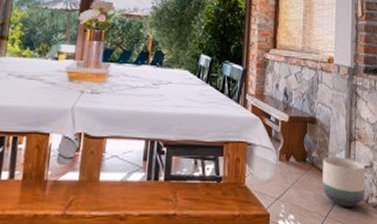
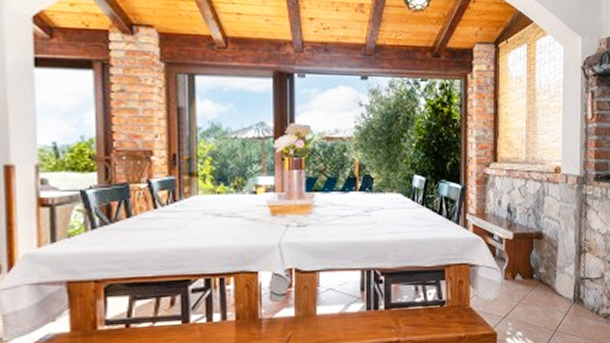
planter: present [322,157,366,207] -> none [551,271,596,320]

